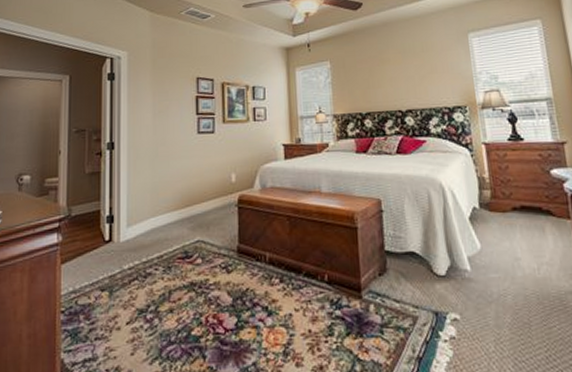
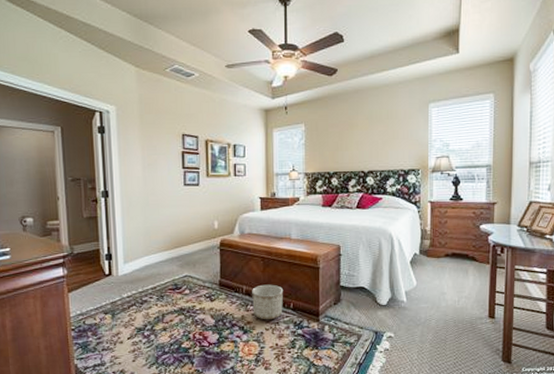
planter: none [277,250,316,298] -> present [252,284,284,320]

